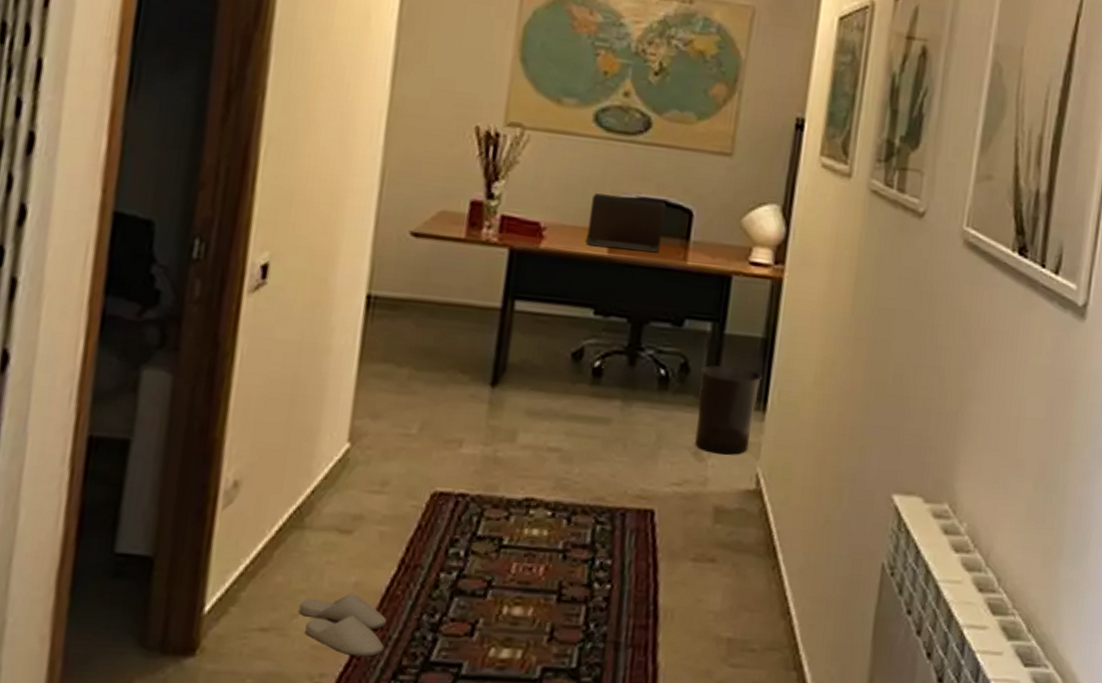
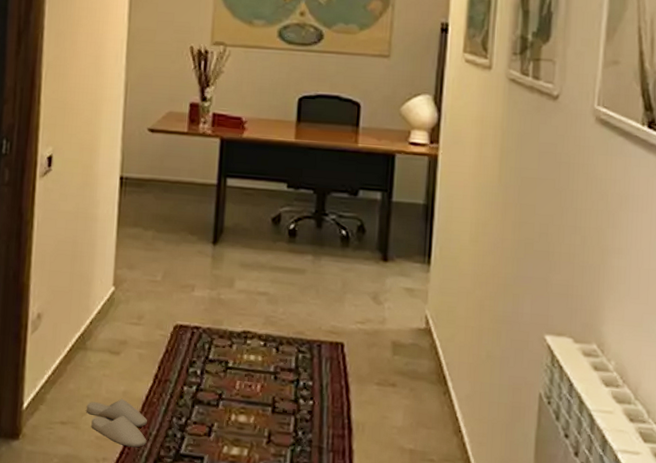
laptop computer: present [586,193,667,253] -> none [278,93,339,138]
waste bin: present [694,364,762,455] -> none [372,226,425,300]

